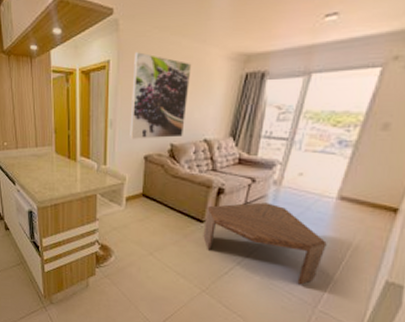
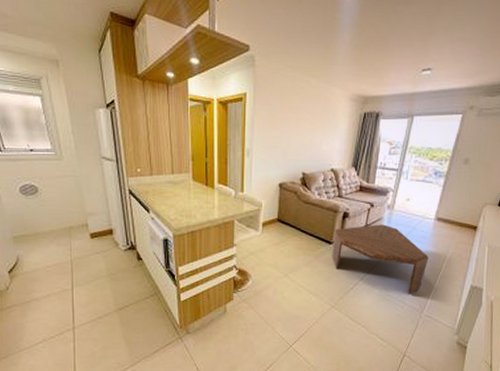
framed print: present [130,52,192,139] -> none [266,88,320,168]

